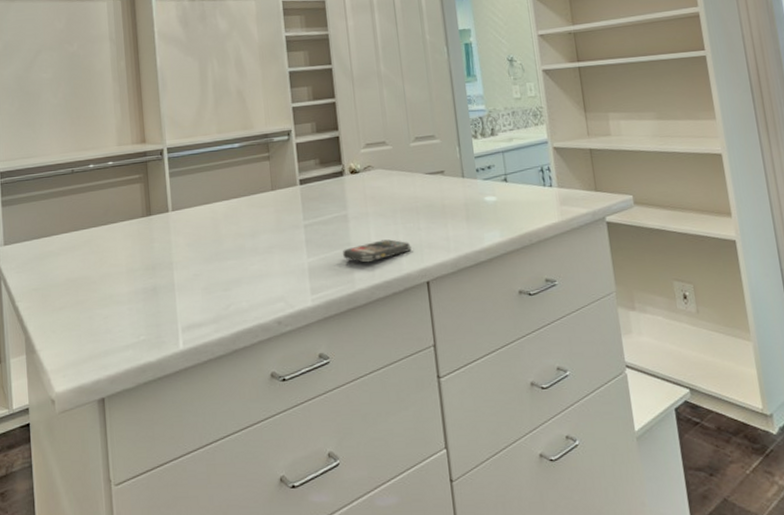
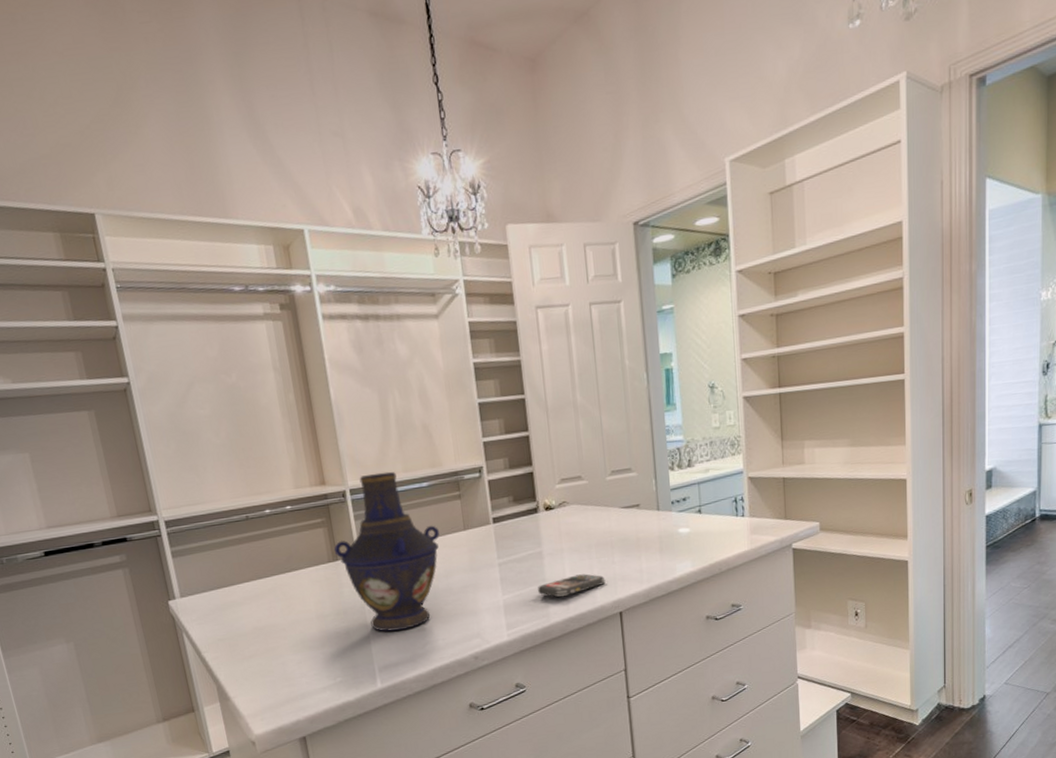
vase: none [148,132,248,290] -> present [334,471,440,632]

